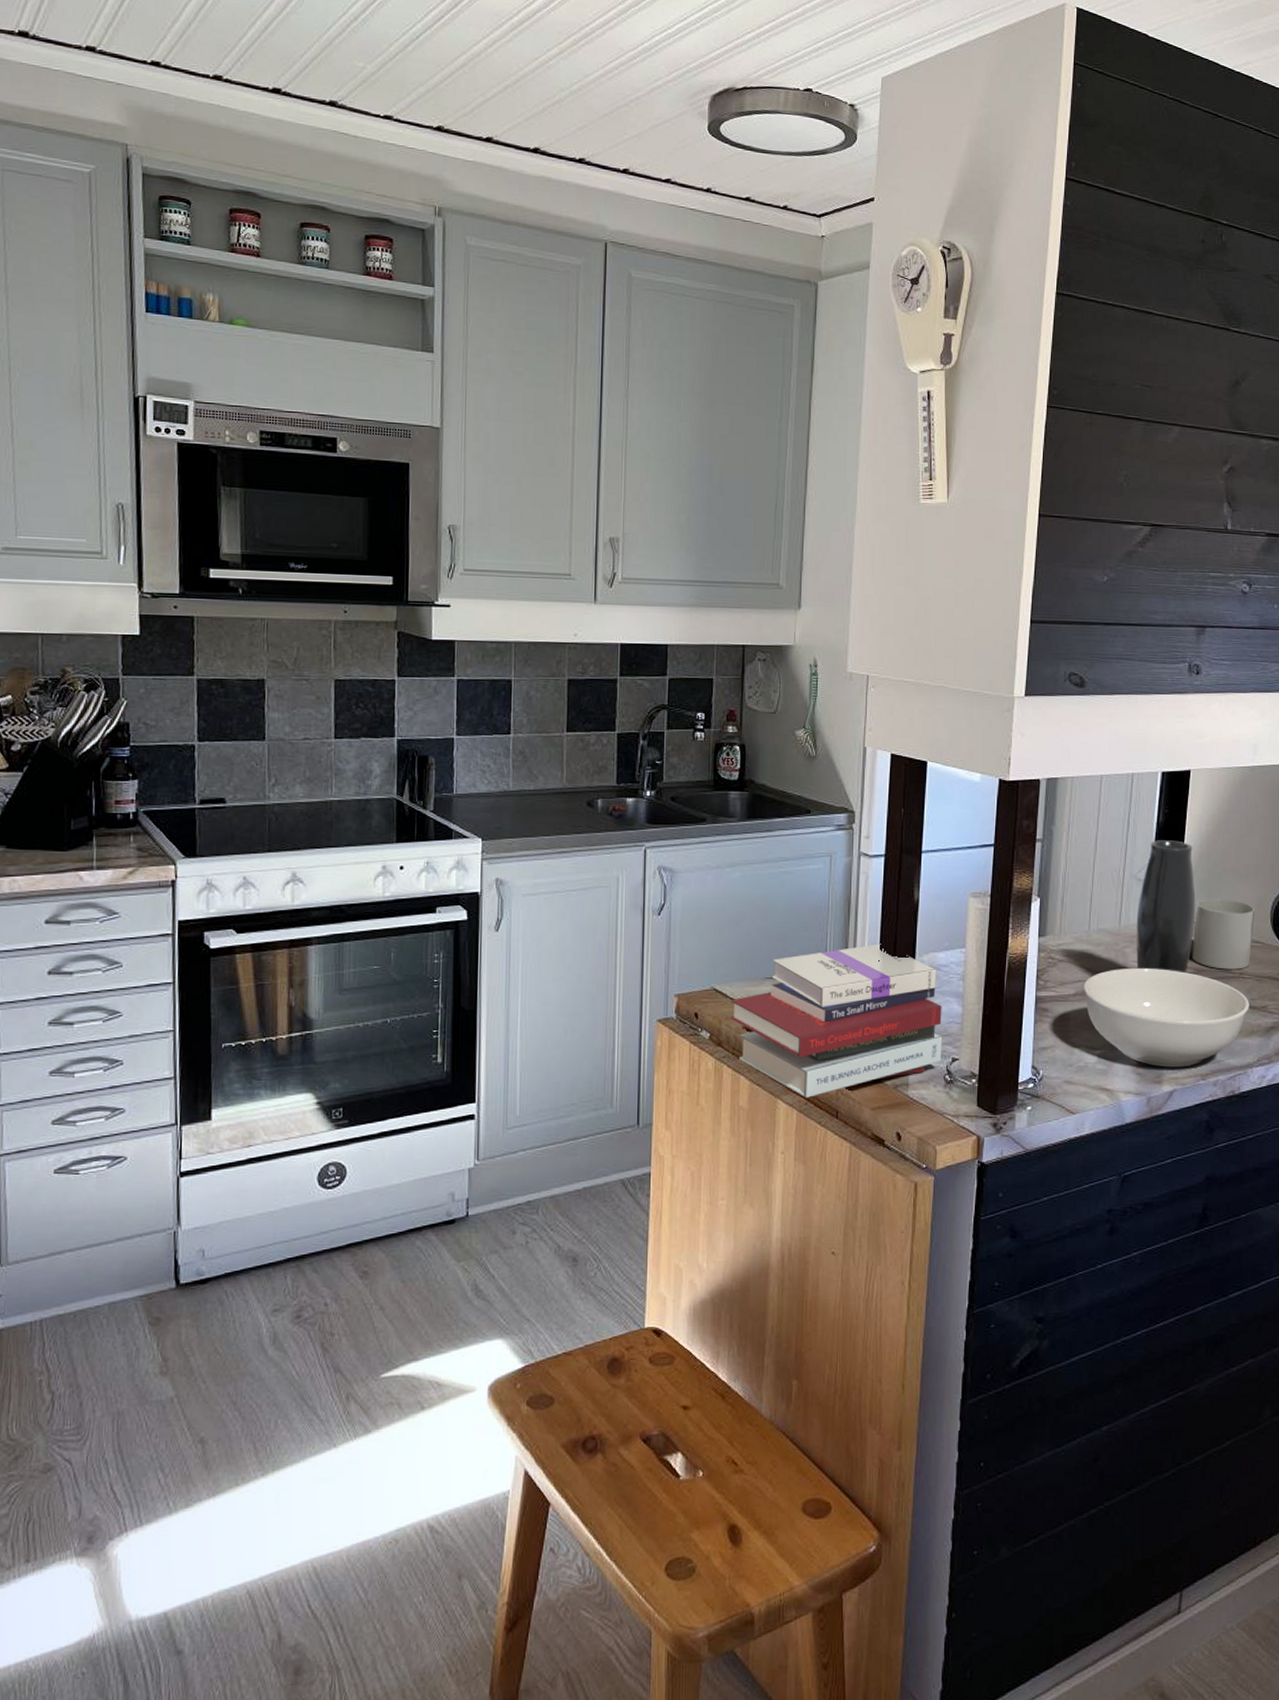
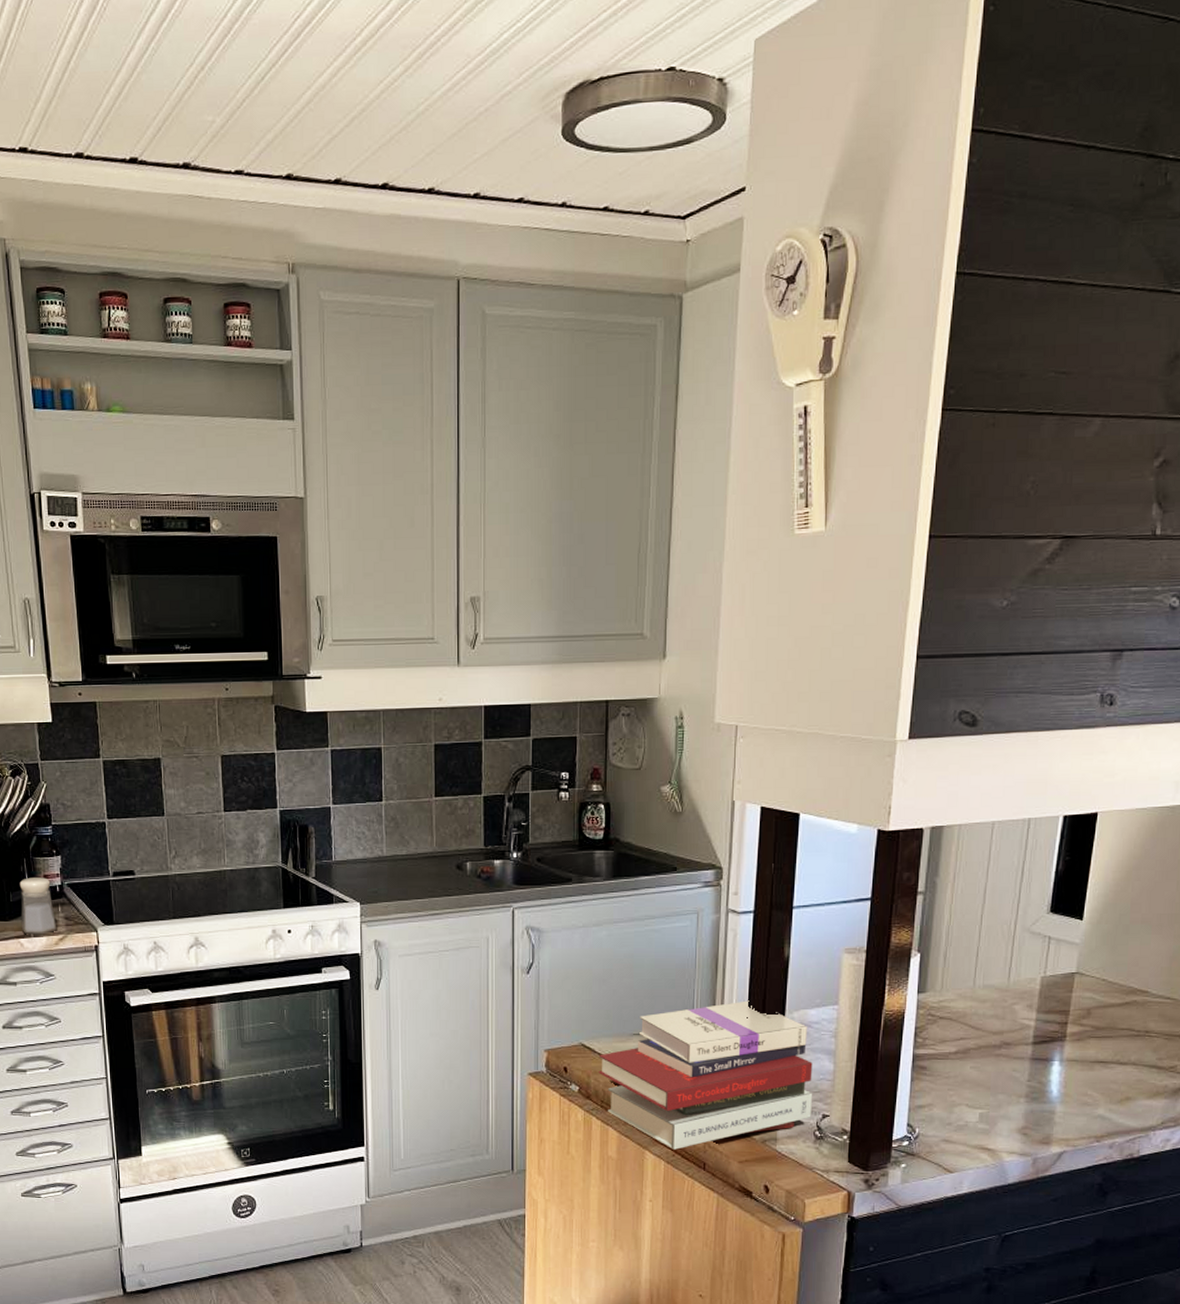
salt shaker: none [82,803,127,867] -> present [19,877,57,935]
bowl: present [1083,967,1249,1068] -> none [965,1025,1155,1129]
vase: present [1136,840,1196,973] -> none [1026,890,1098,1031]
mug: present [1192,899,1255,970] -> none [1090,952,1168,1027]

